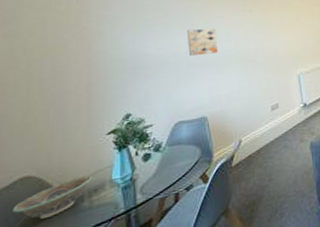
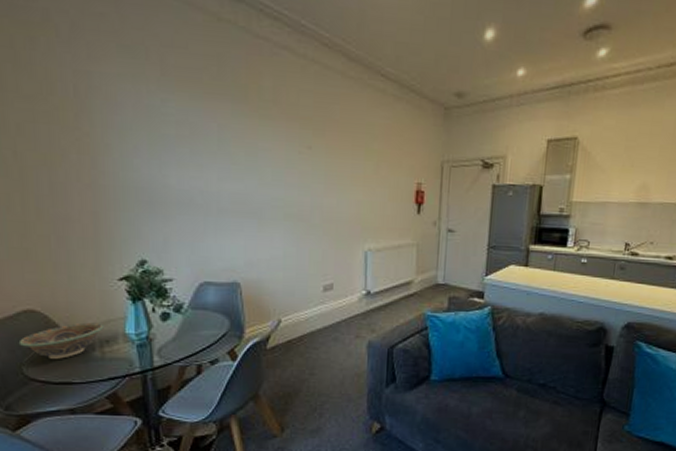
wall art: present [187,28,217,56] -> none [221,160,260,200]

